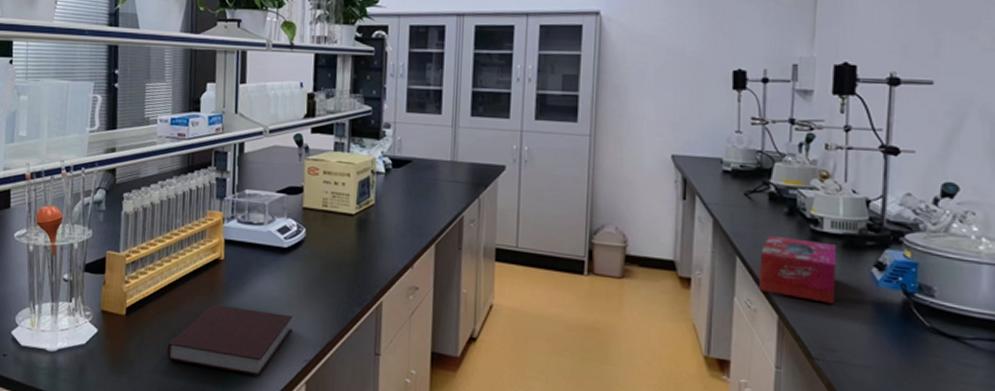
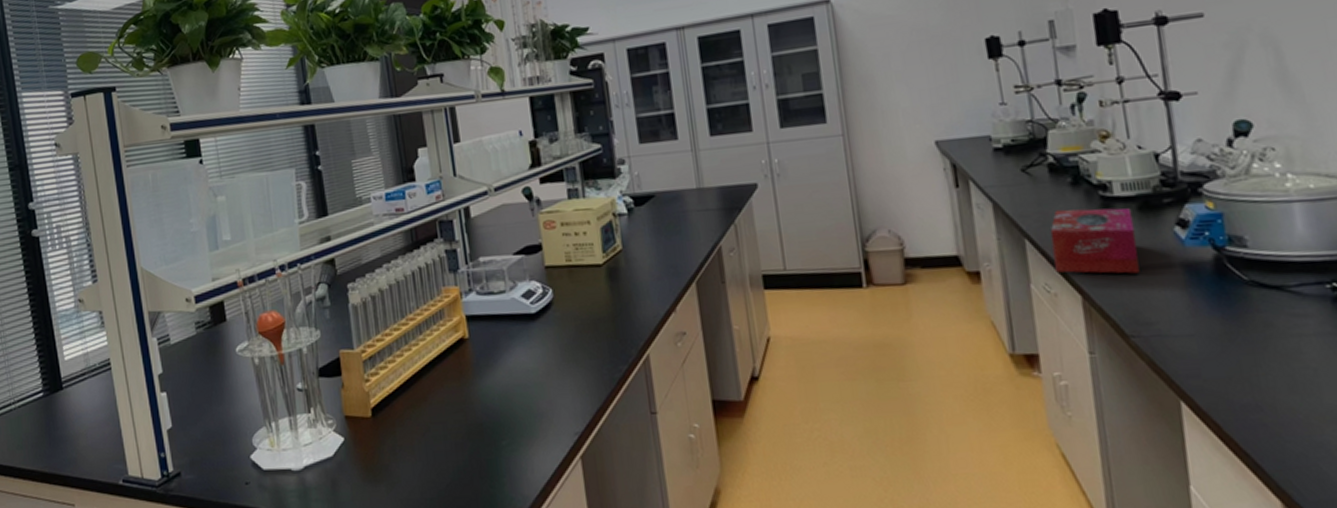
notebook: present [166,303,293,376] -> none [423,386,556,459]

